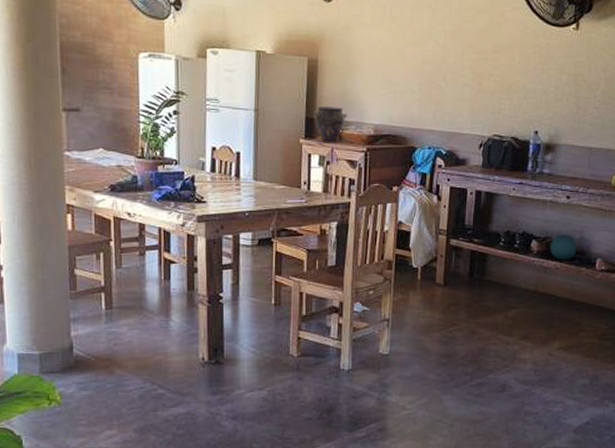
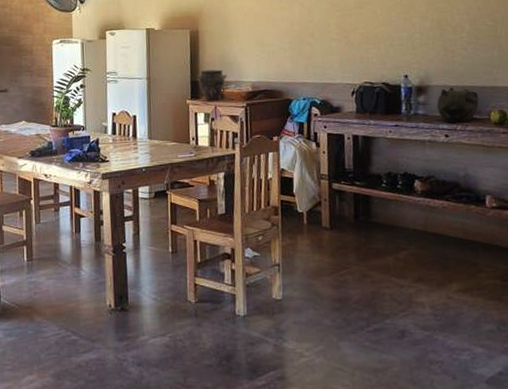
ball: present [550,234,577,260] -> none [434,172,463,199]
backpack: none [562,147,603,186] -> present [436,87,479,125]

